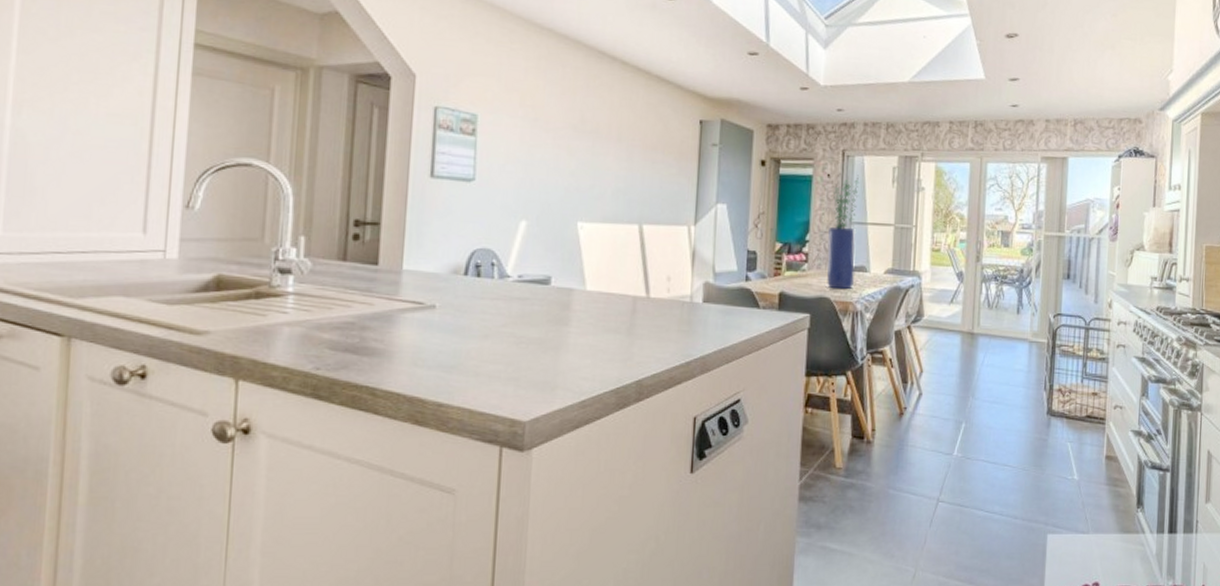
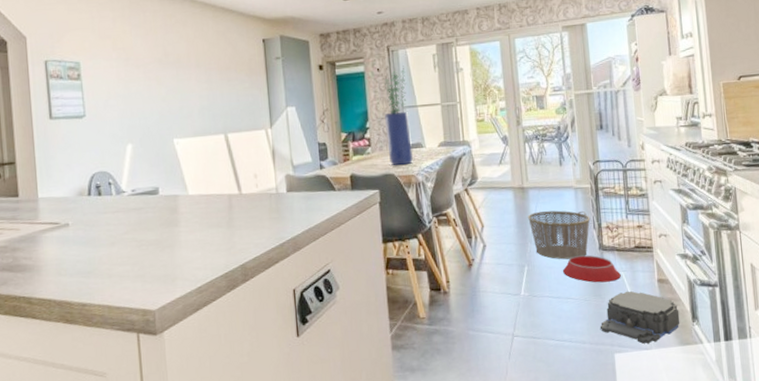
basket: none [973,363,1042,421] -> present [528,210,591,260]
pet bowl: none [1004,418,1067,452] -> present [563,255,621,283]
robot vacuum: none [1035,465,1124,528] -> present [600,290,680,344]

